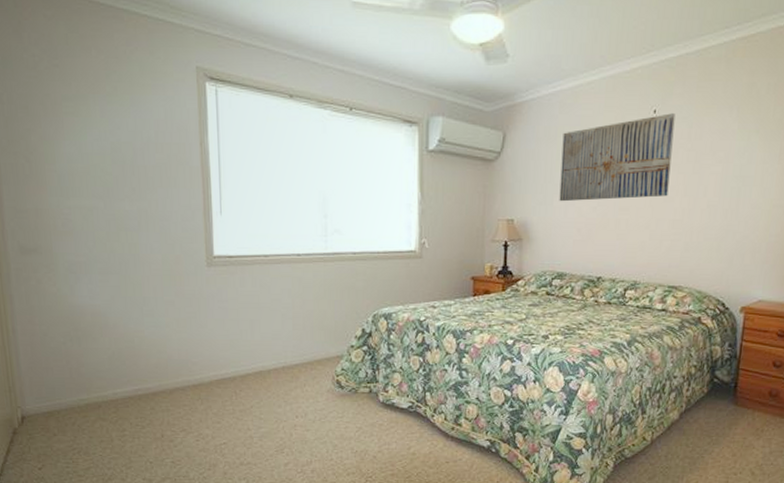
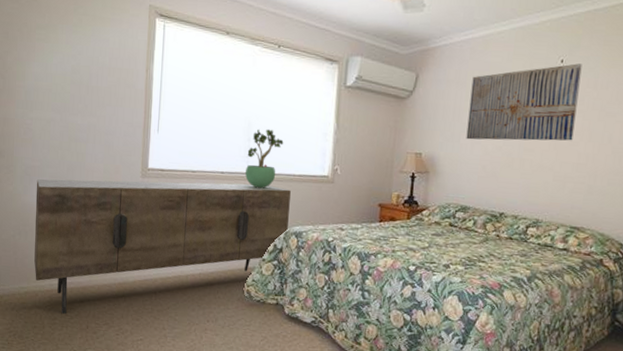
sideboard: none [84,265,376,424] -> present [34,179,291,314]
potted plant: none [324,203,364,269] -> present [245,129,284,189]

